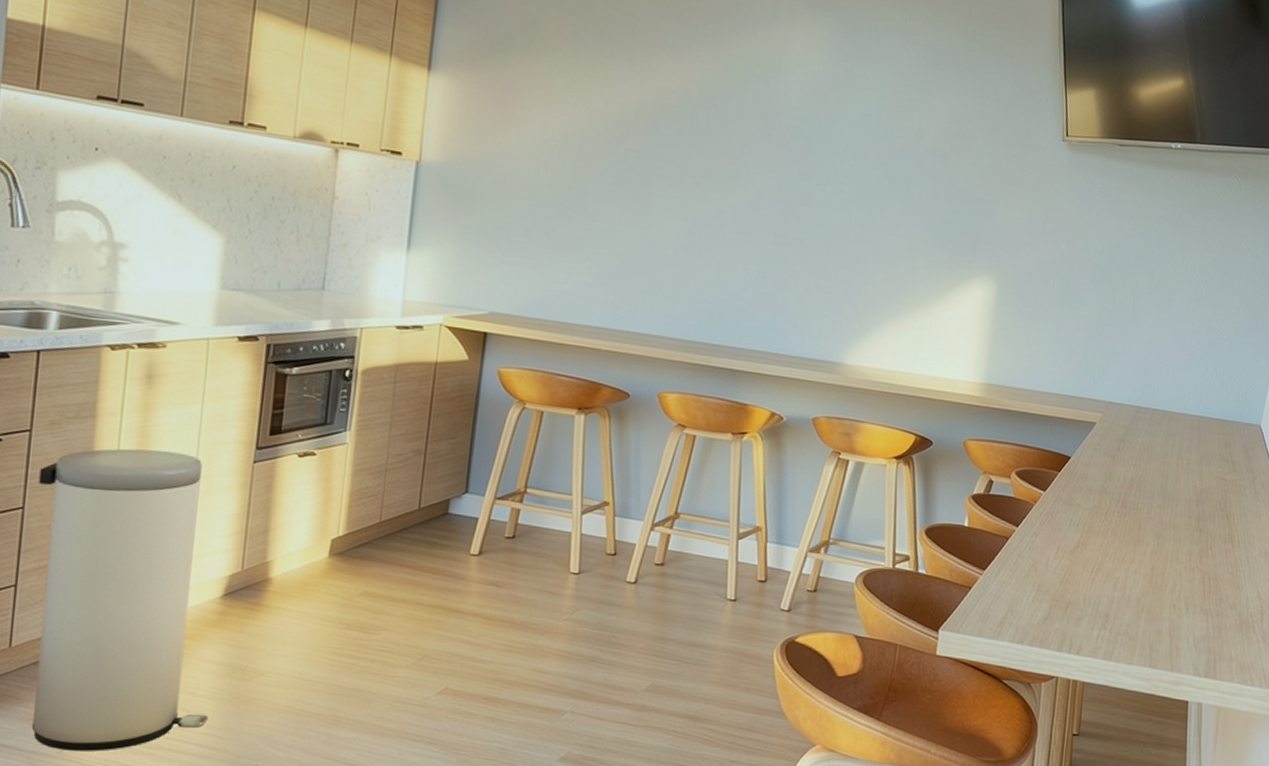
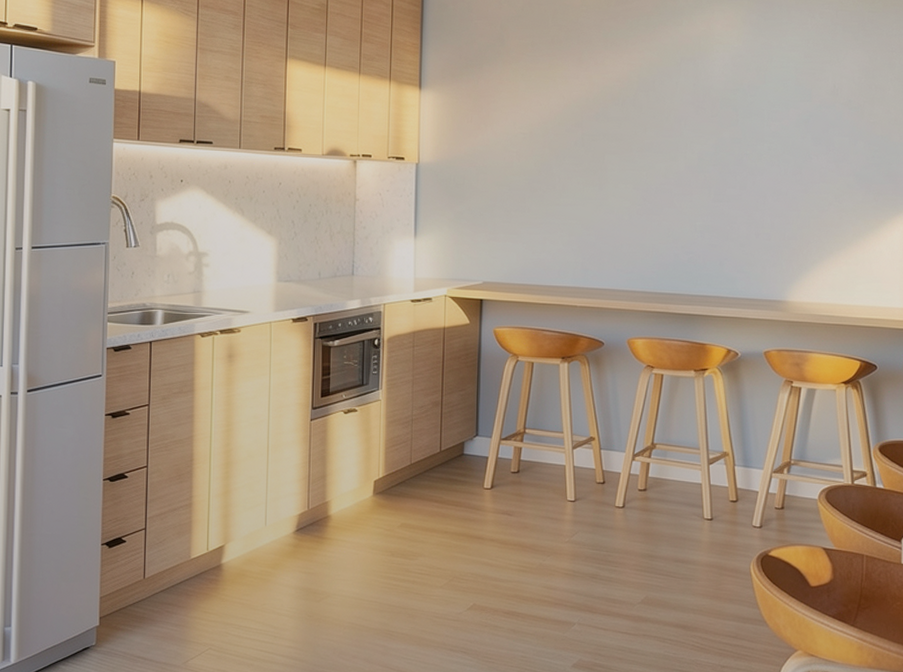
pedal bin: present [32,448,209,751] -> none [157,415,291,662]

